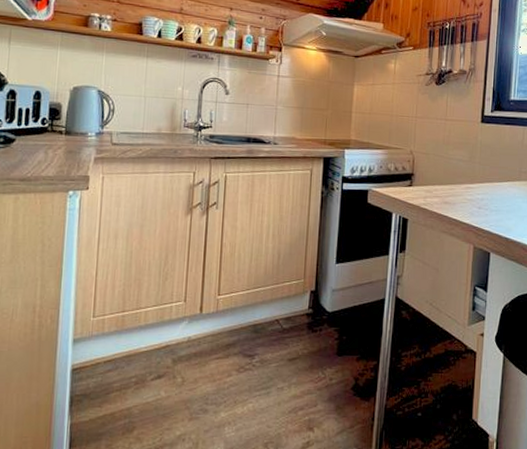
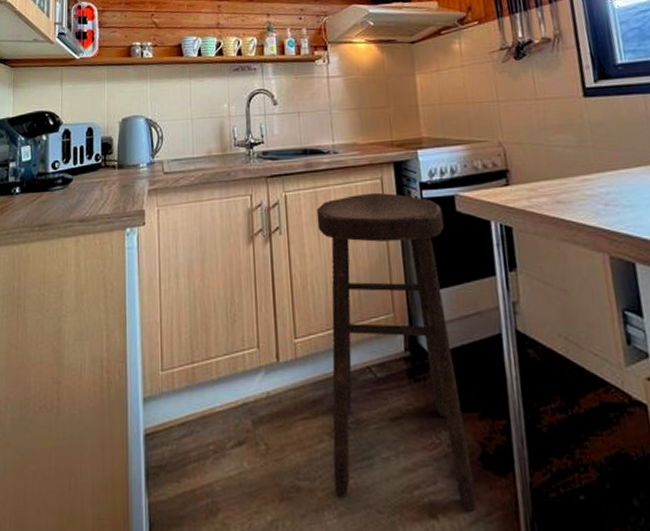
stool: none [235,181,357,425] -> present [316,192,477,511]

